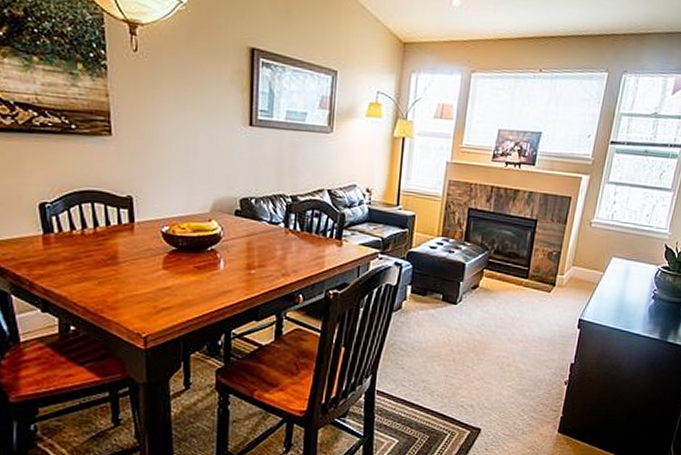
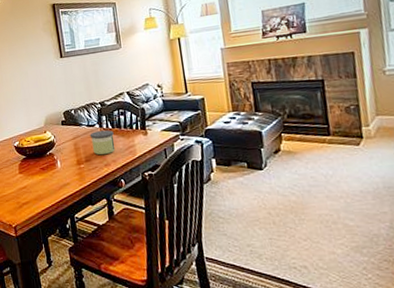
candle: none [270,231,301,263] -> present [90,130,115,155]

